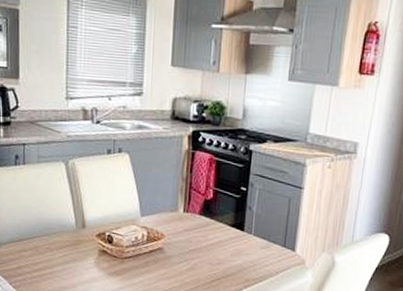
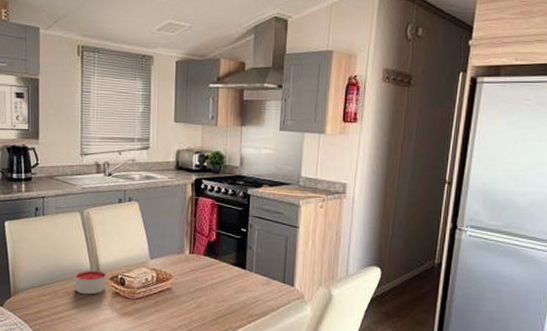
candle: none [58,225,93,252] -> present [75,270,107,295]

